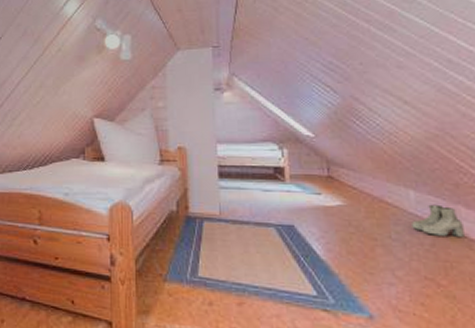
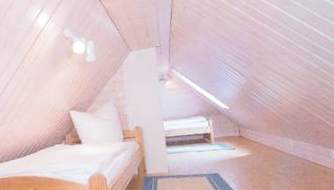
boots: present [412,204,465,238] -> none [291,146,322,168]

